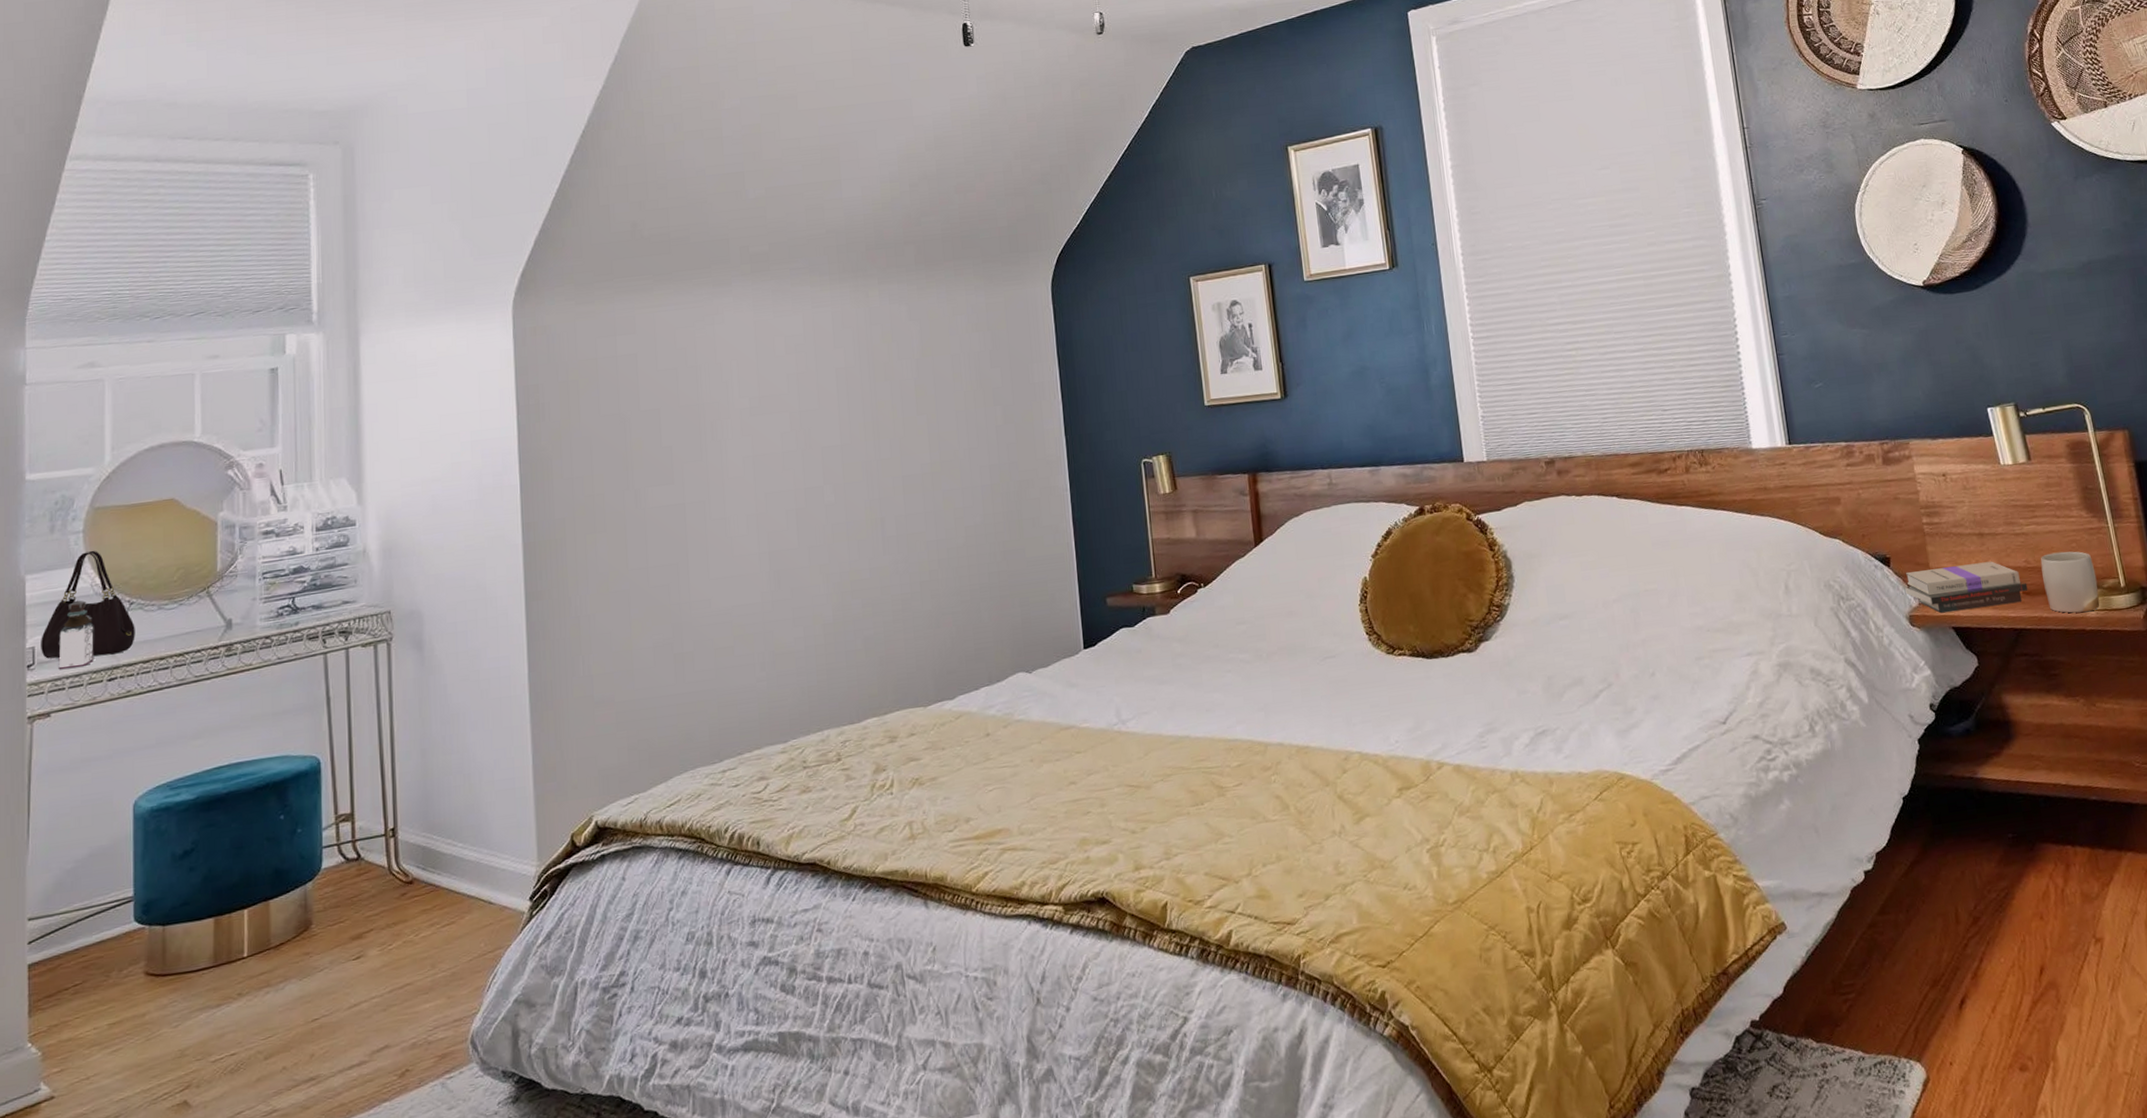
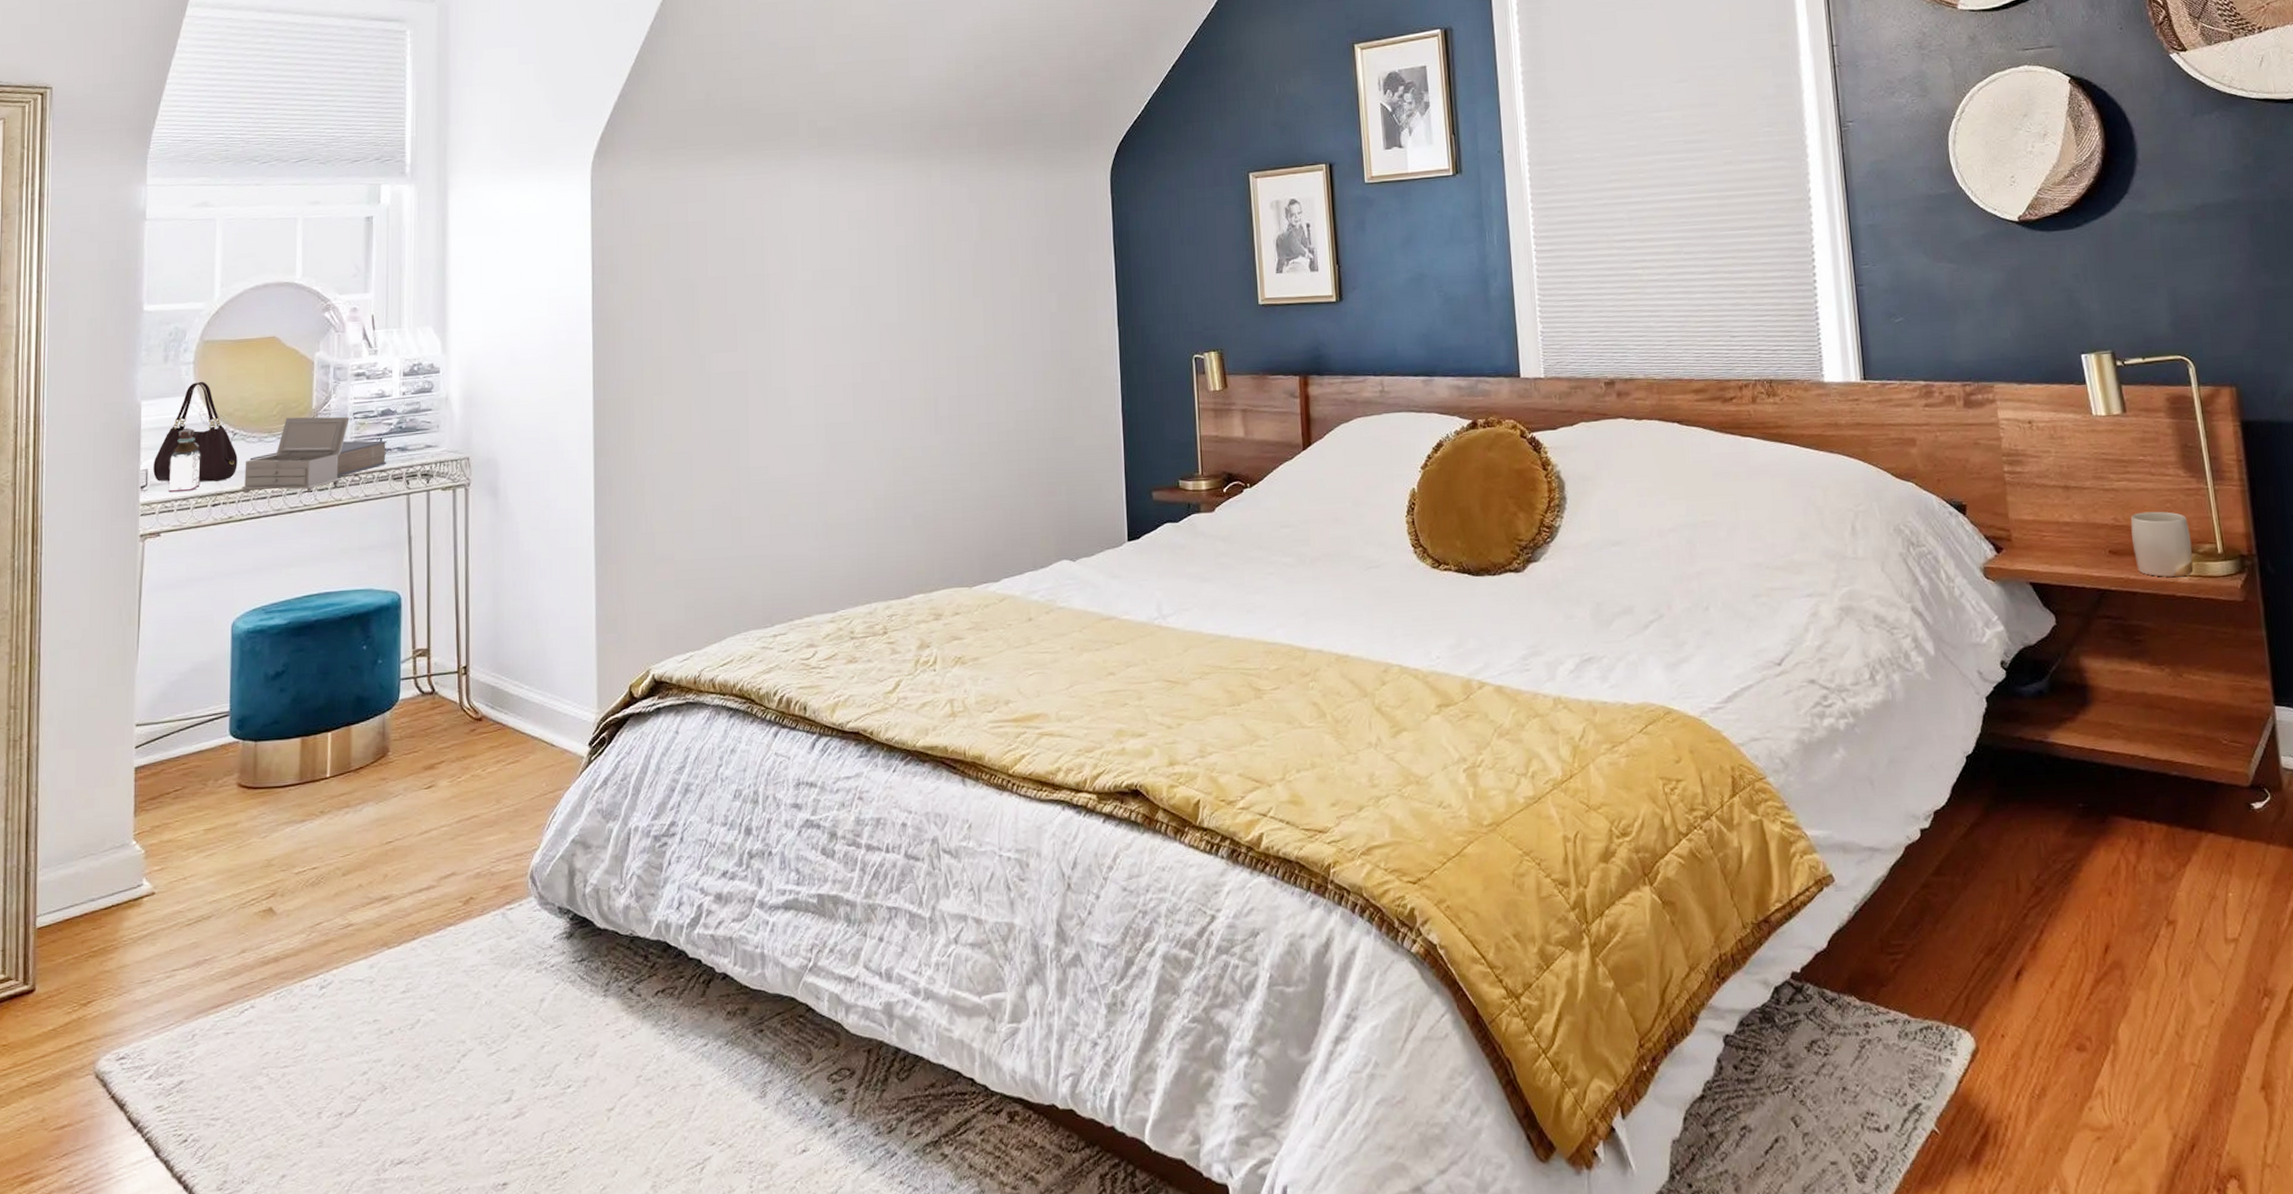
jewelry box: none [140,577,258,666] -> present [241,416,349,494]
book: none [149,599,301,641] -> present [249,440,387,477]
books: present [1905,561,2028,614] -> none [1981,516,2115,568]

